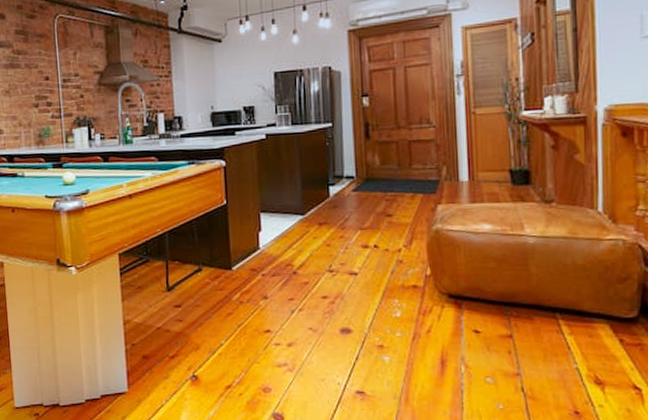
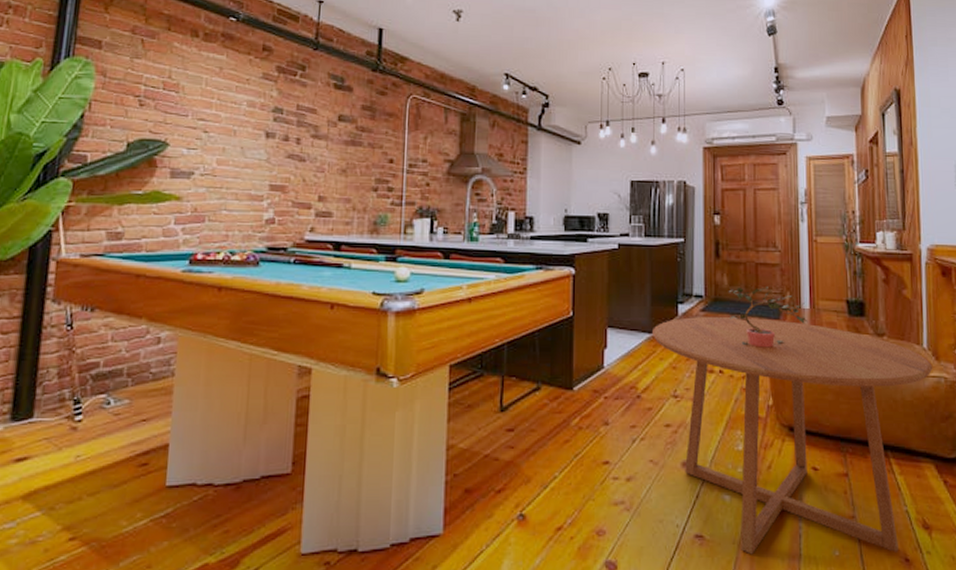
dining table: none [305,193,609,408] -> present [653,316,933,555]
potted plant: none [381,163,467,222] -> present [729,287,808,348]

